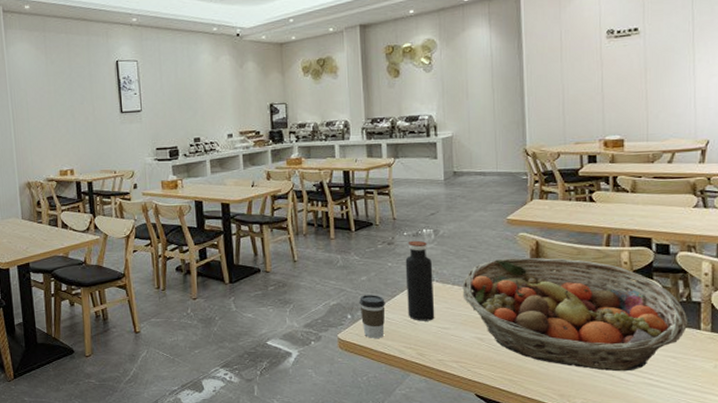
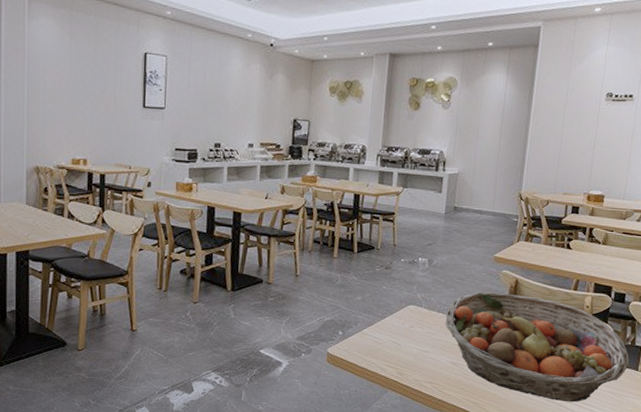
coffee cup: present [359,295,386,338] -> none [351,314,375,356]
water bottle: present [405,240,435,321] -> none [394,267,423,344]

